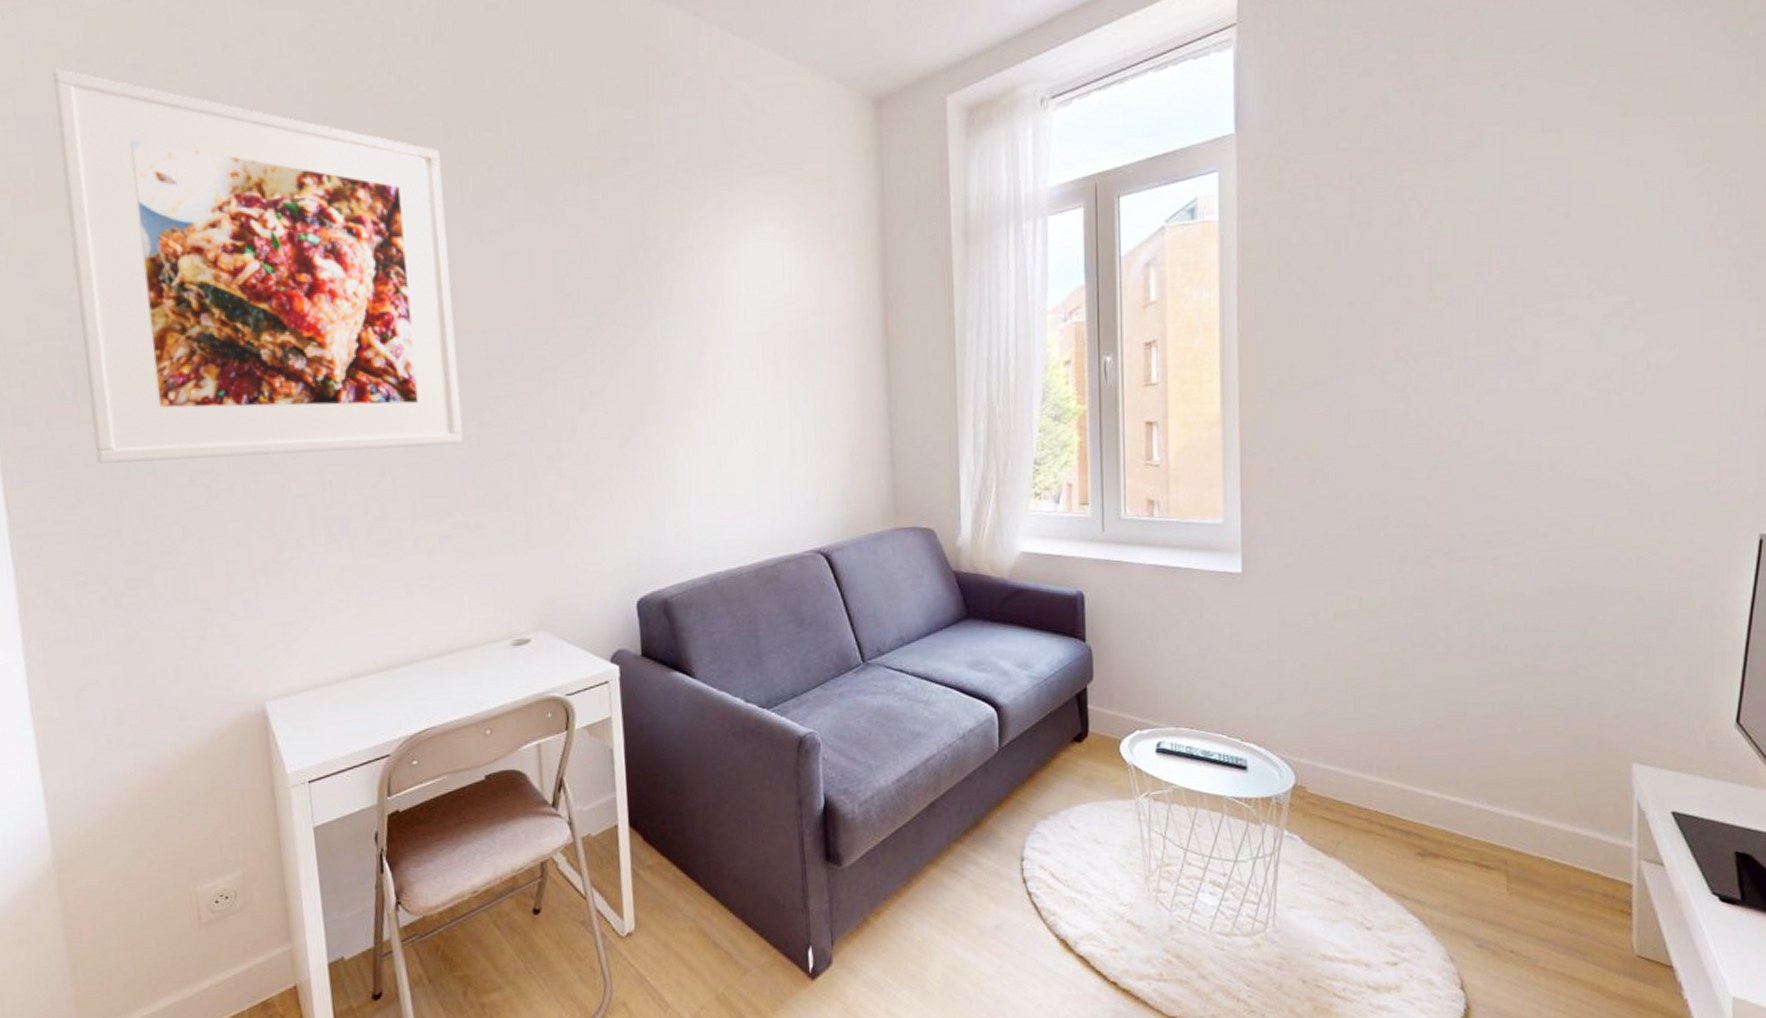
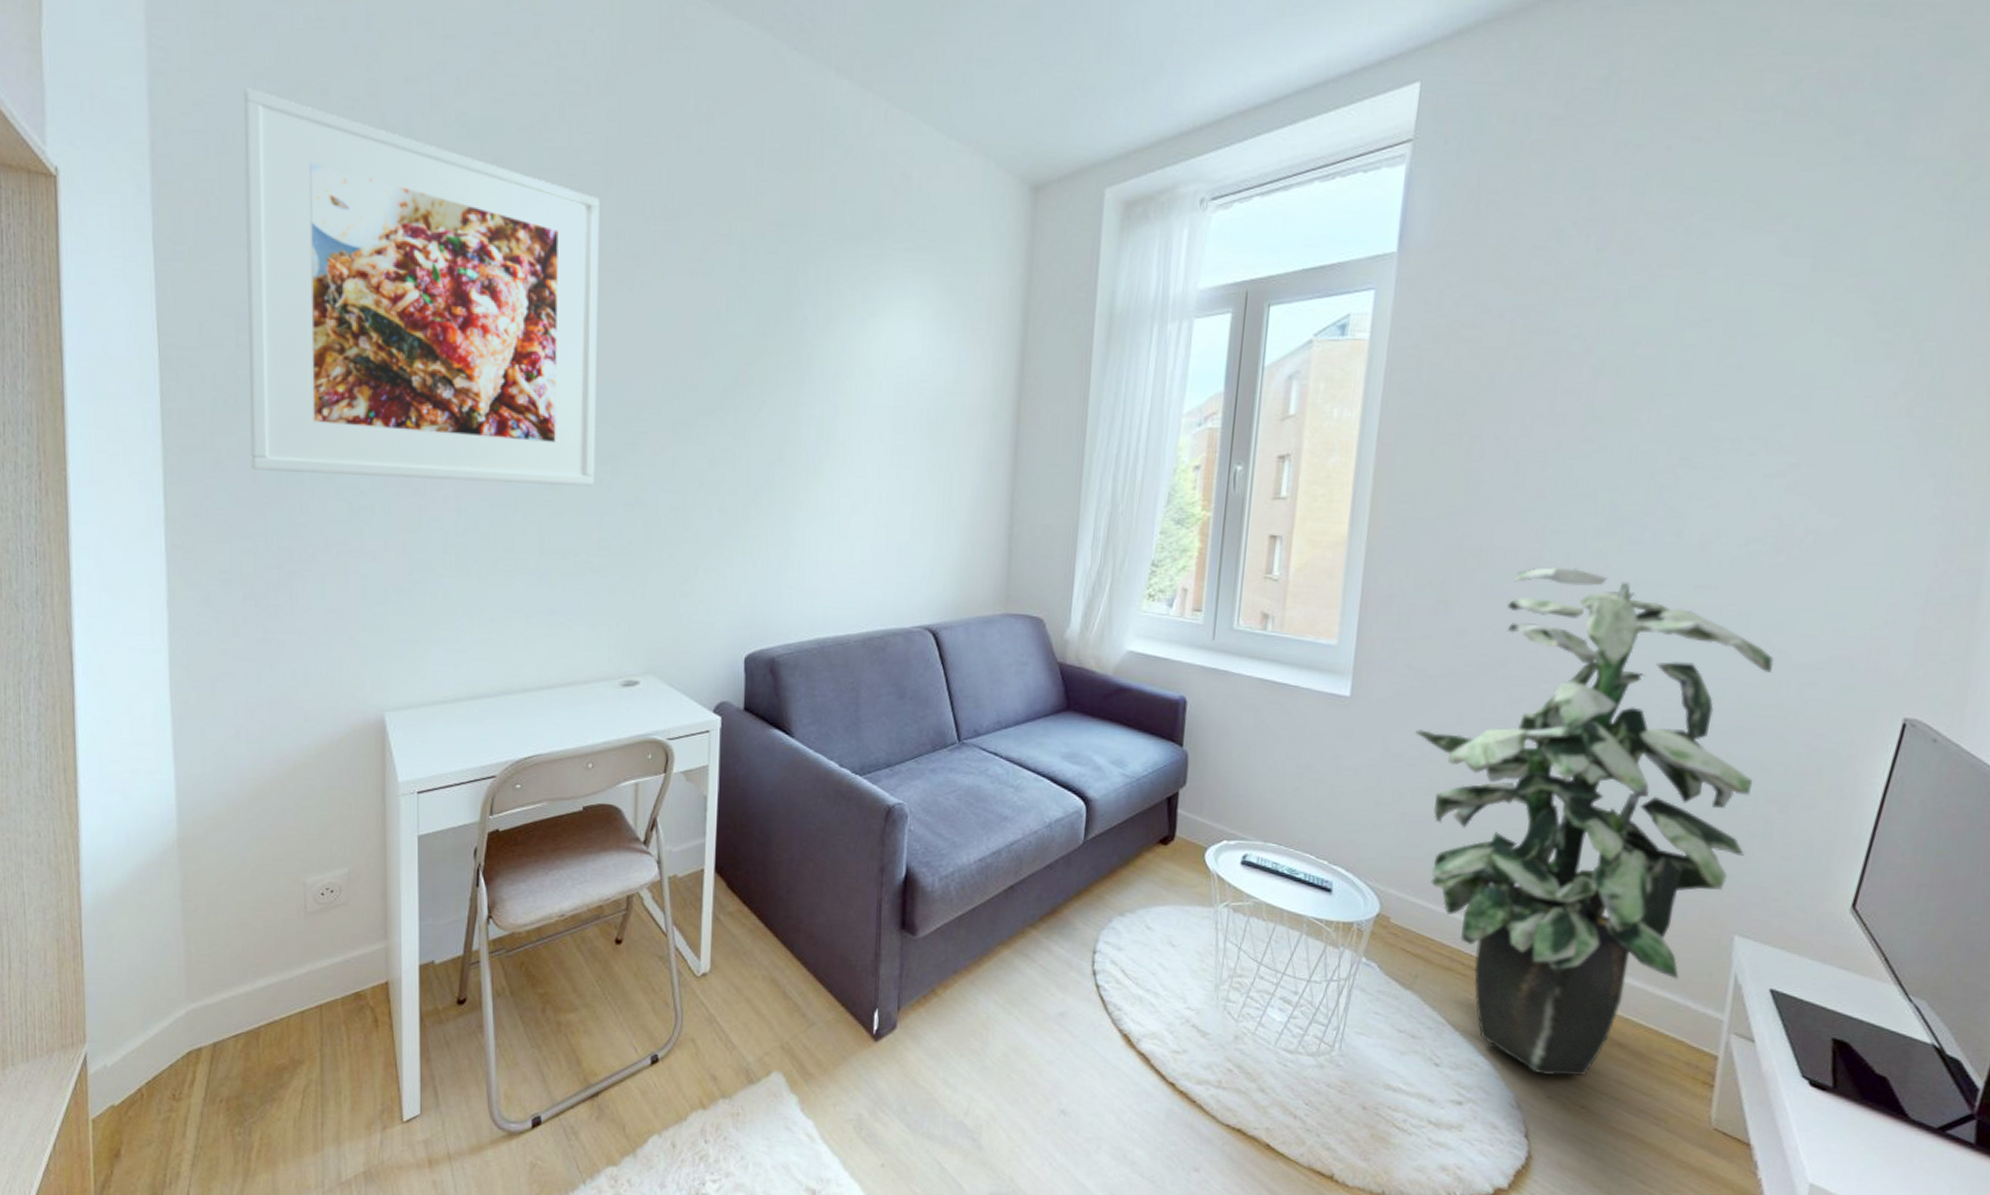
indoor plant: none [1308,422,1635,925] -> present [1415,566,1774,1076]

